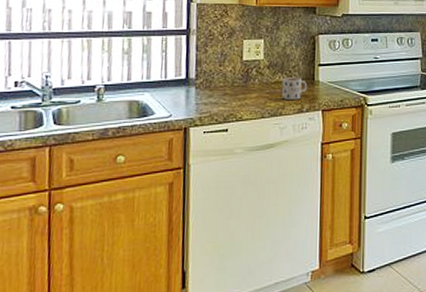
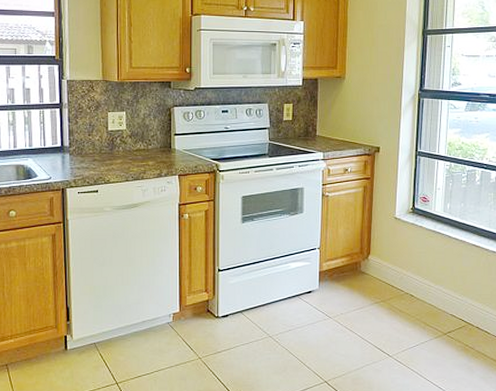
mug: present [281,78,308,100] -> none [142,146,165,165]

